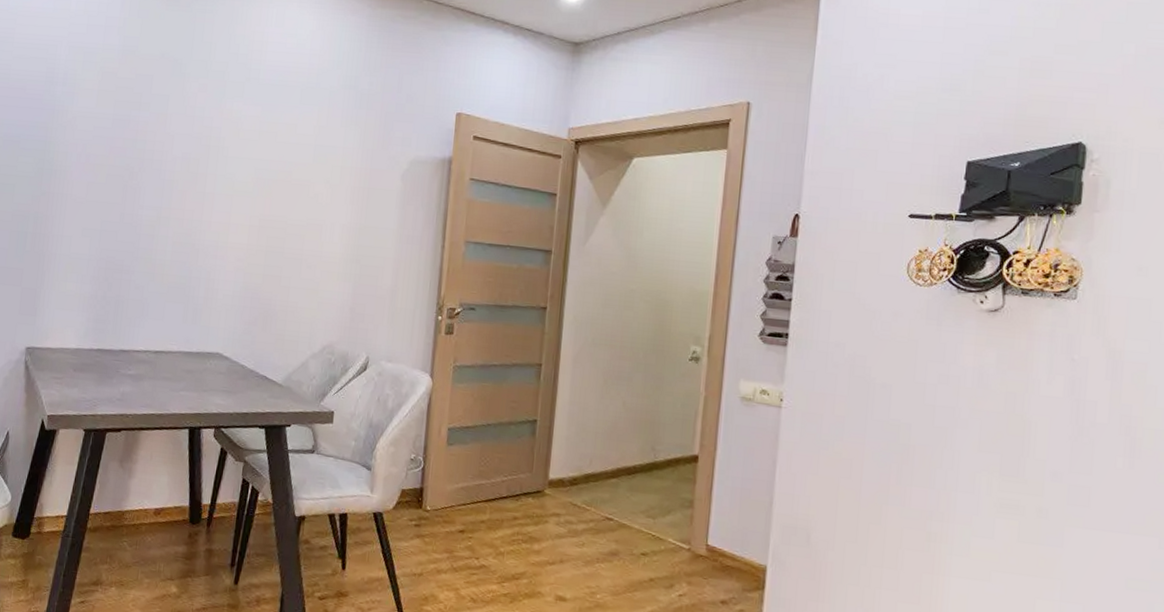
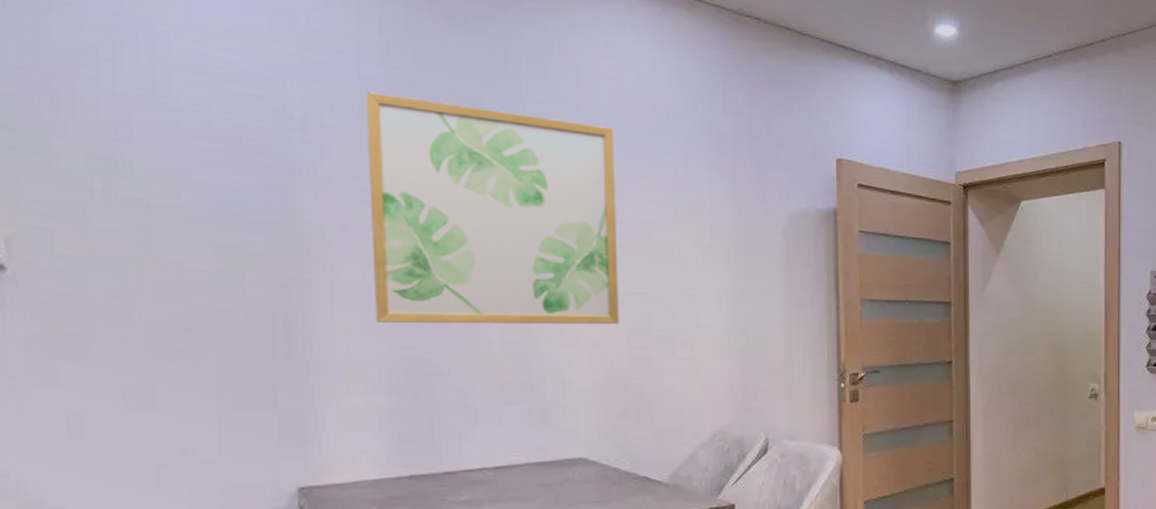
wall art: none [90,55,274,246] -> present [365,92,619,325]

